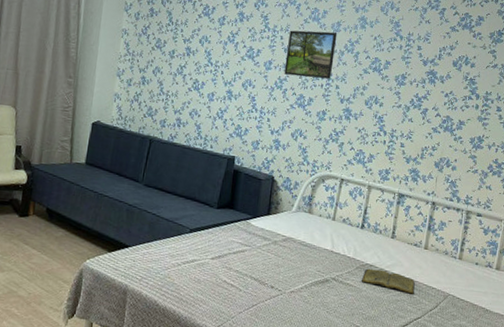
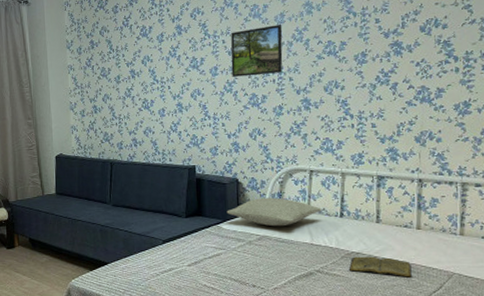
pillow: none [257,198,346,231] -> present [226,197,322,227]

